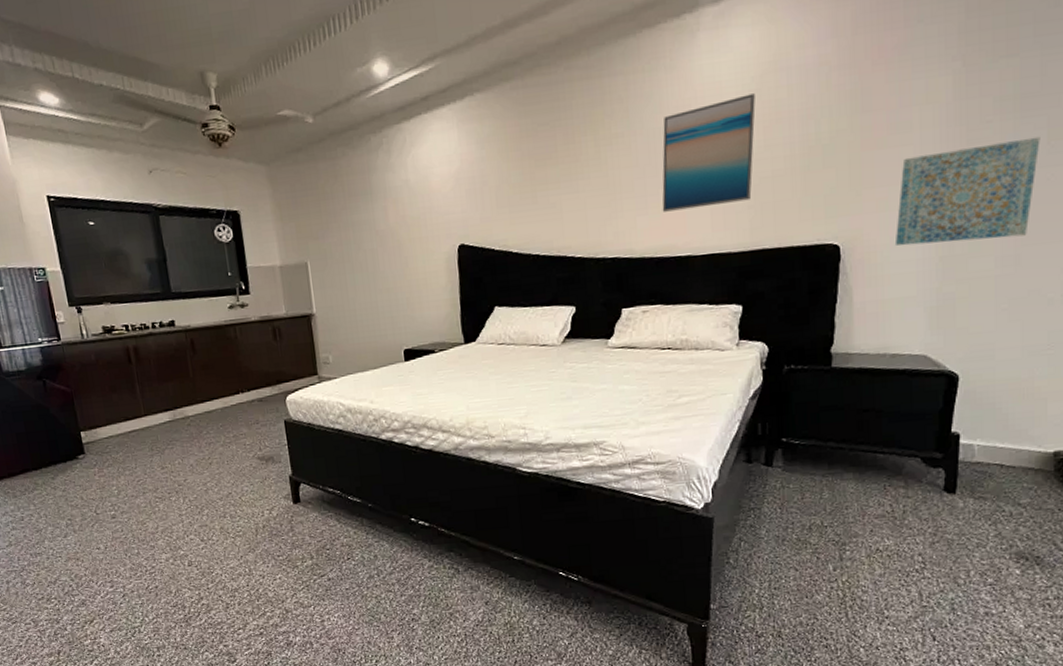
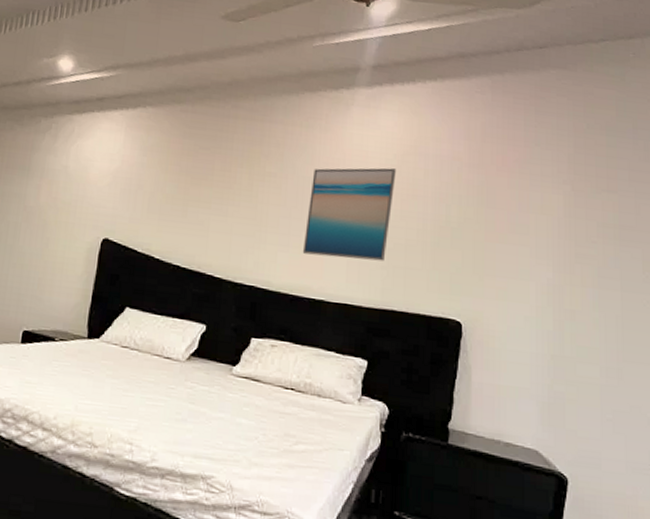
wall art: present [894,136,1040,246] -> none [511,256,637,352]

